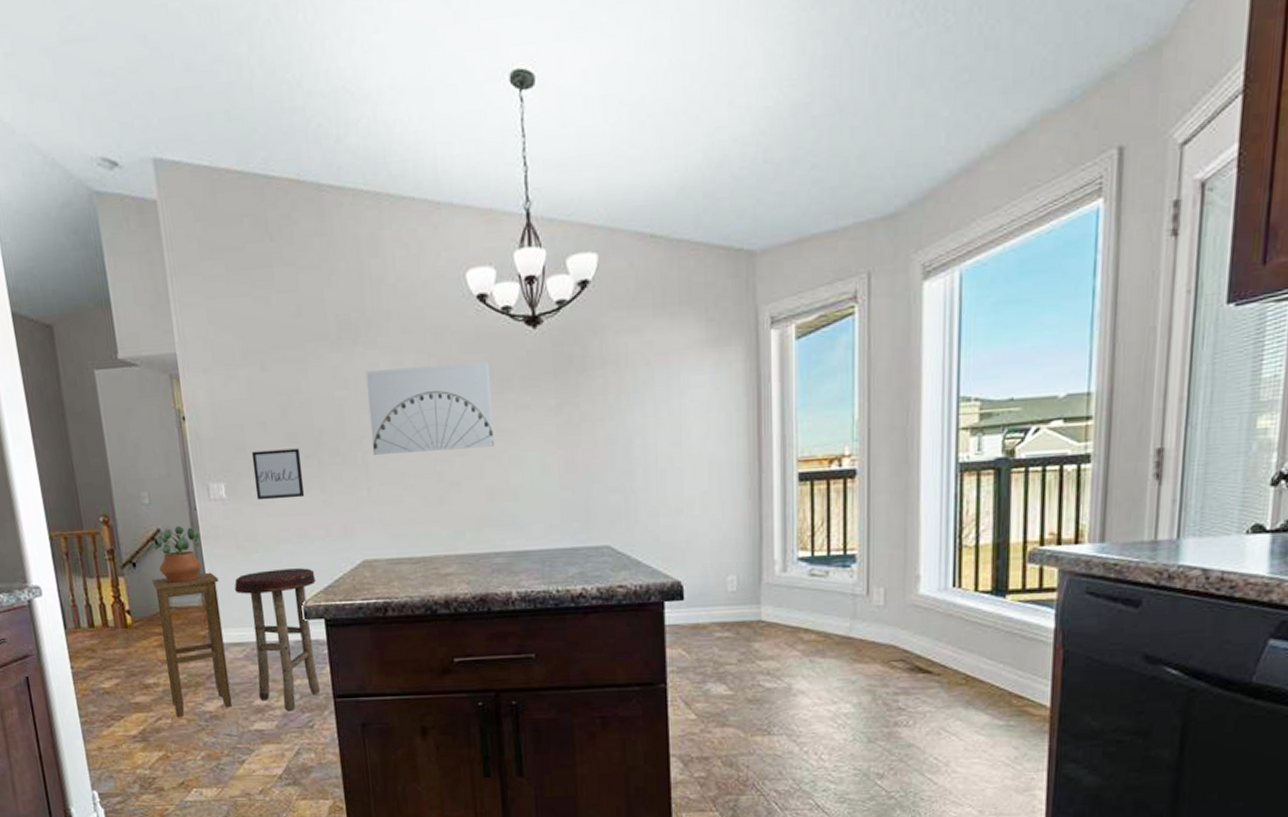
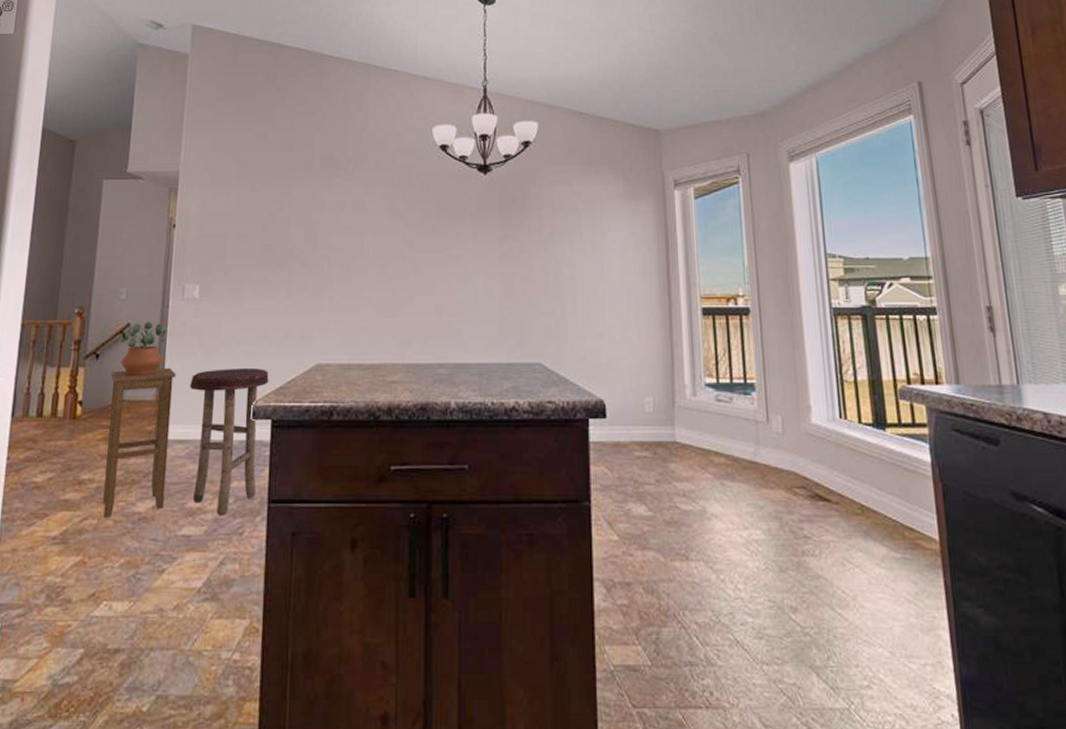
wall art: present [251,448,305,501] -> none [226,258,274,303]
wall art: present [365,361,494,455] -> none [338,198,445,269]

